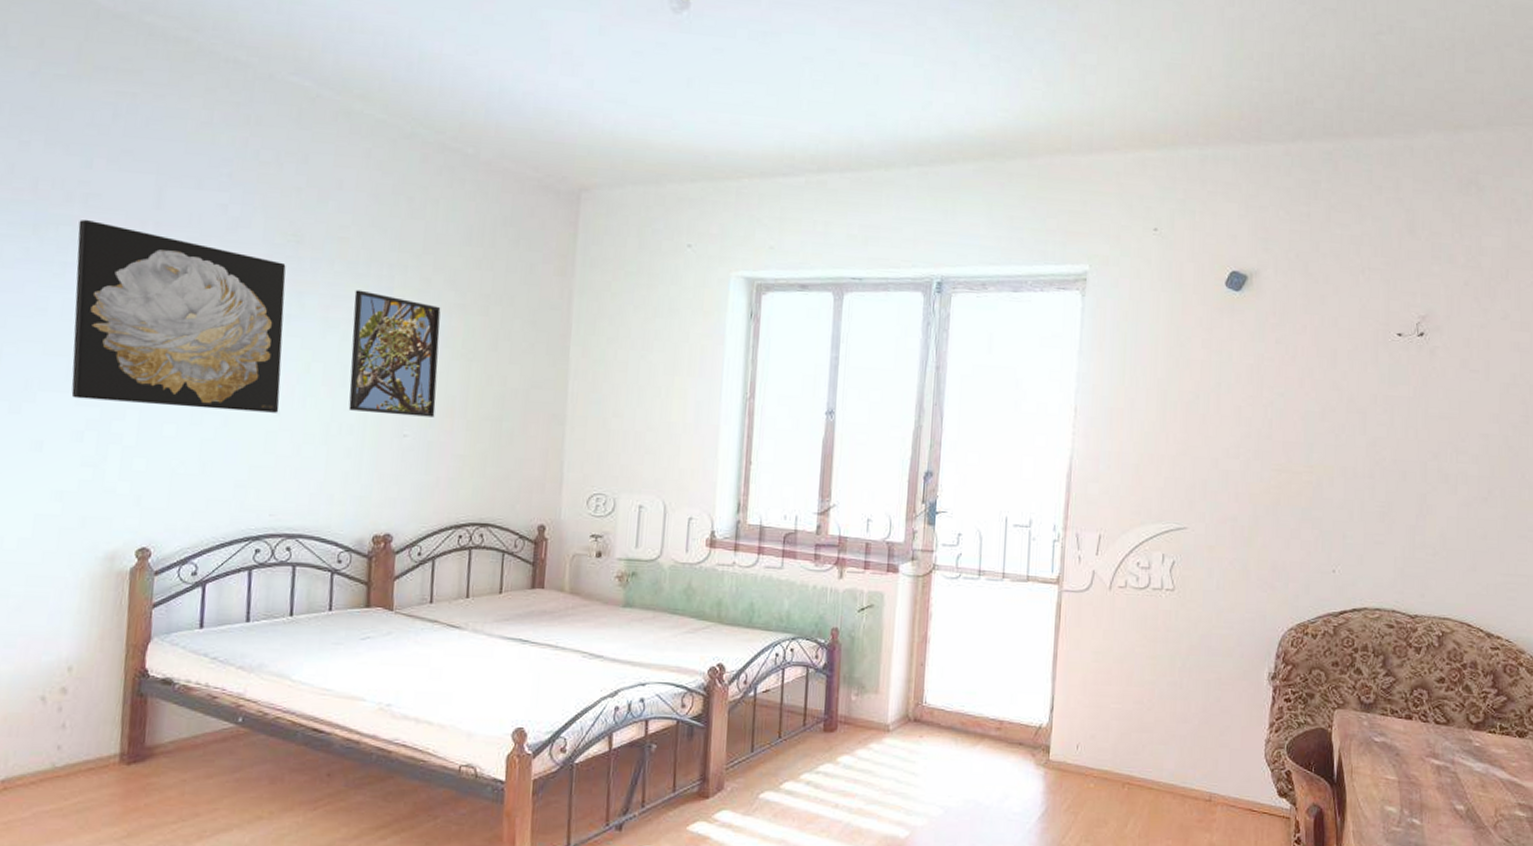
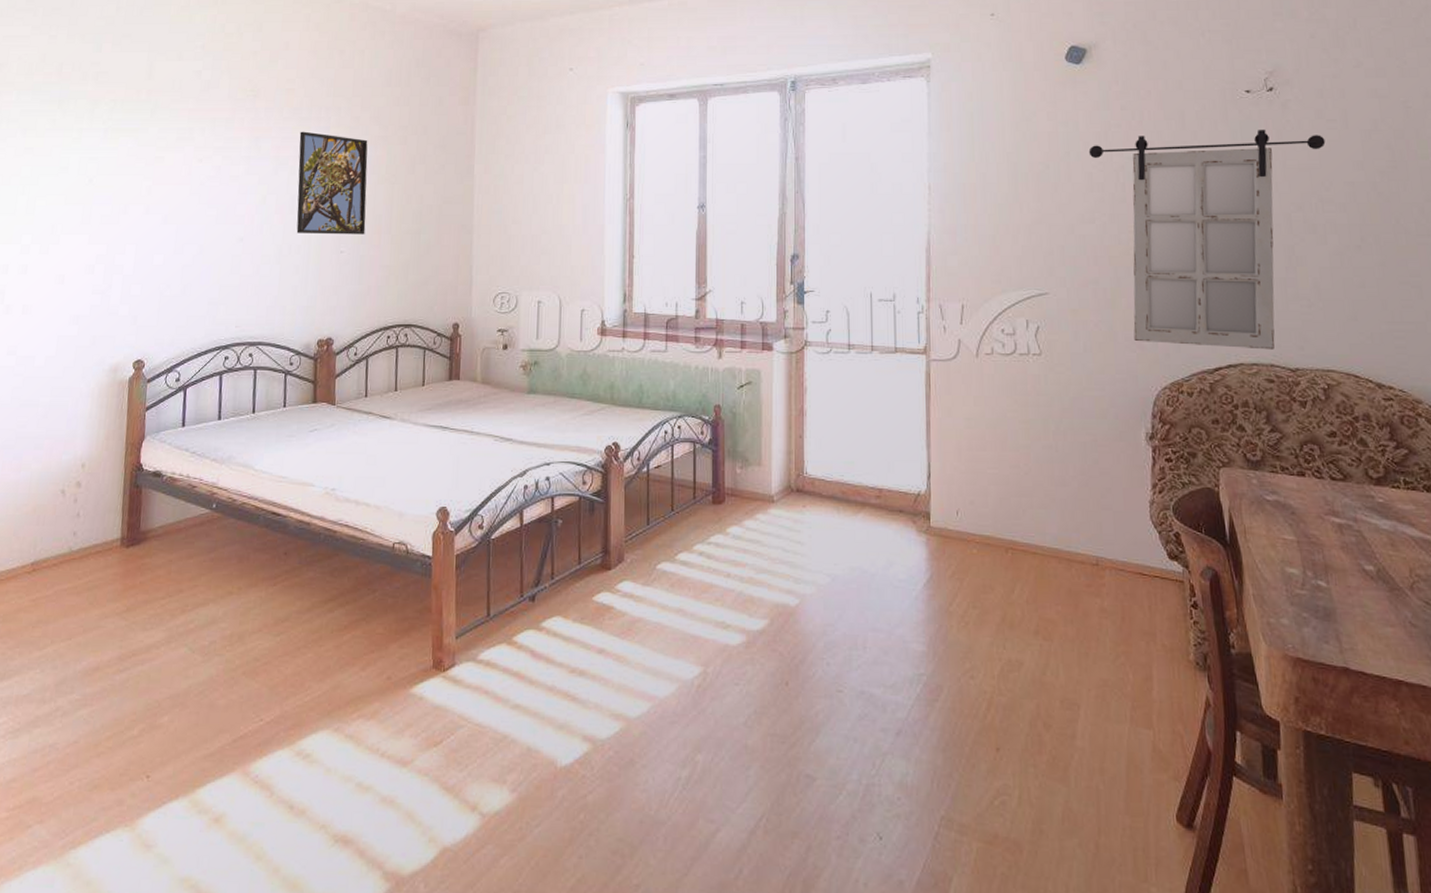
wall art: present [71,219,286,413] -> none [85,92,246,240]
home mirror: none [1240,372,1467,596] -> present [1088,129,1326,350]

